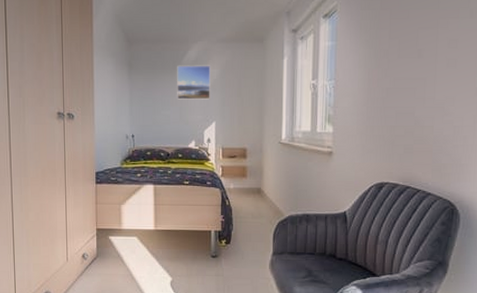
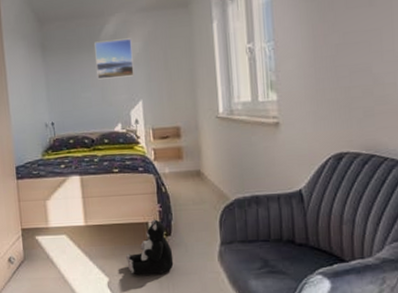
plush toy: none [188,228,231,277] -> present [125,219,174,275]

